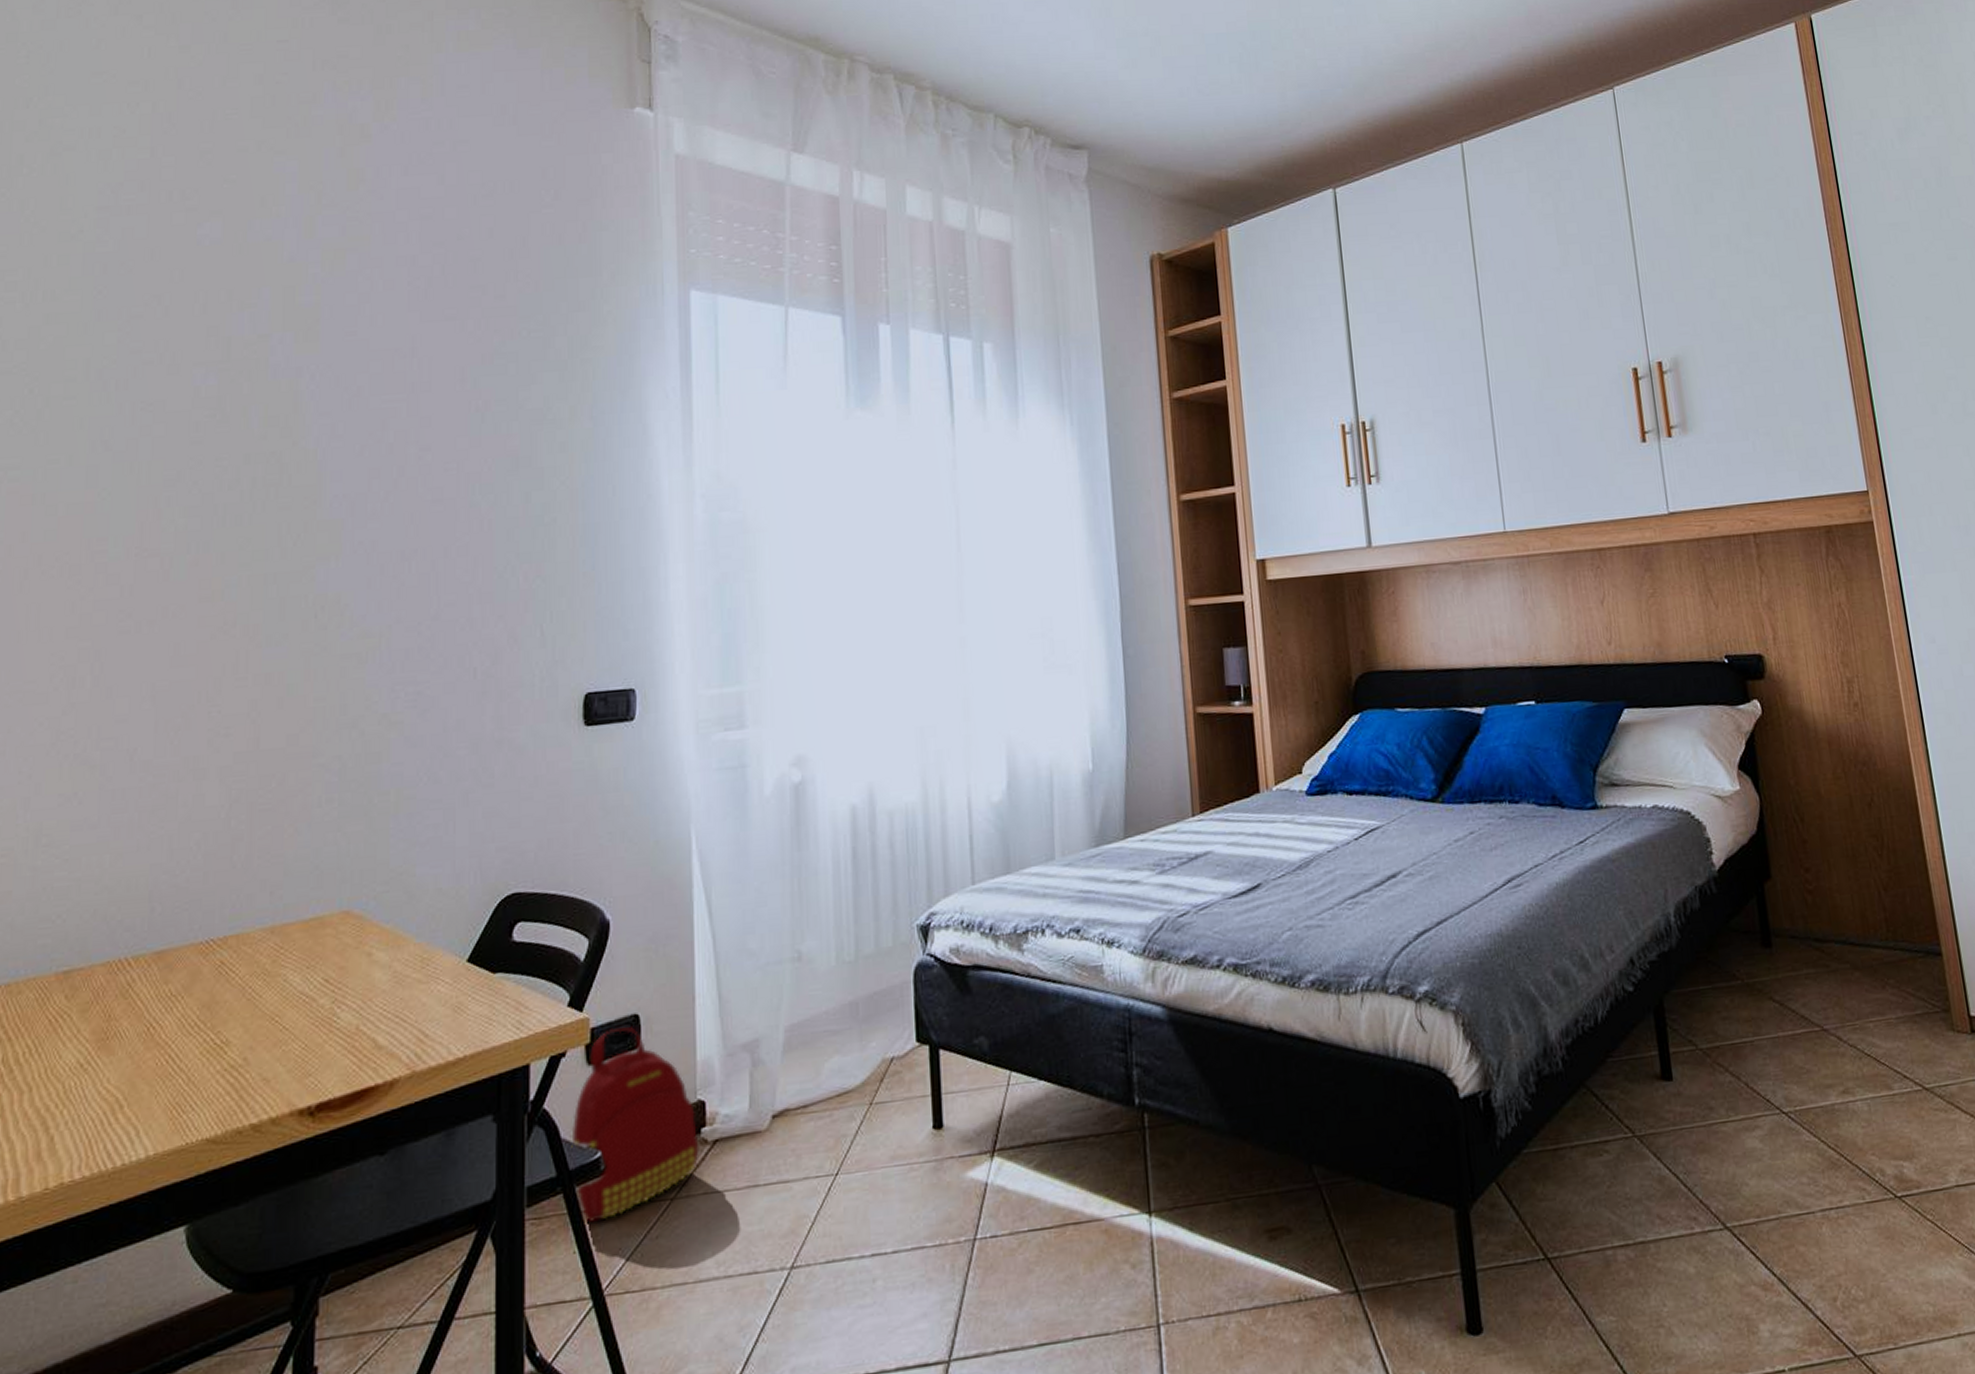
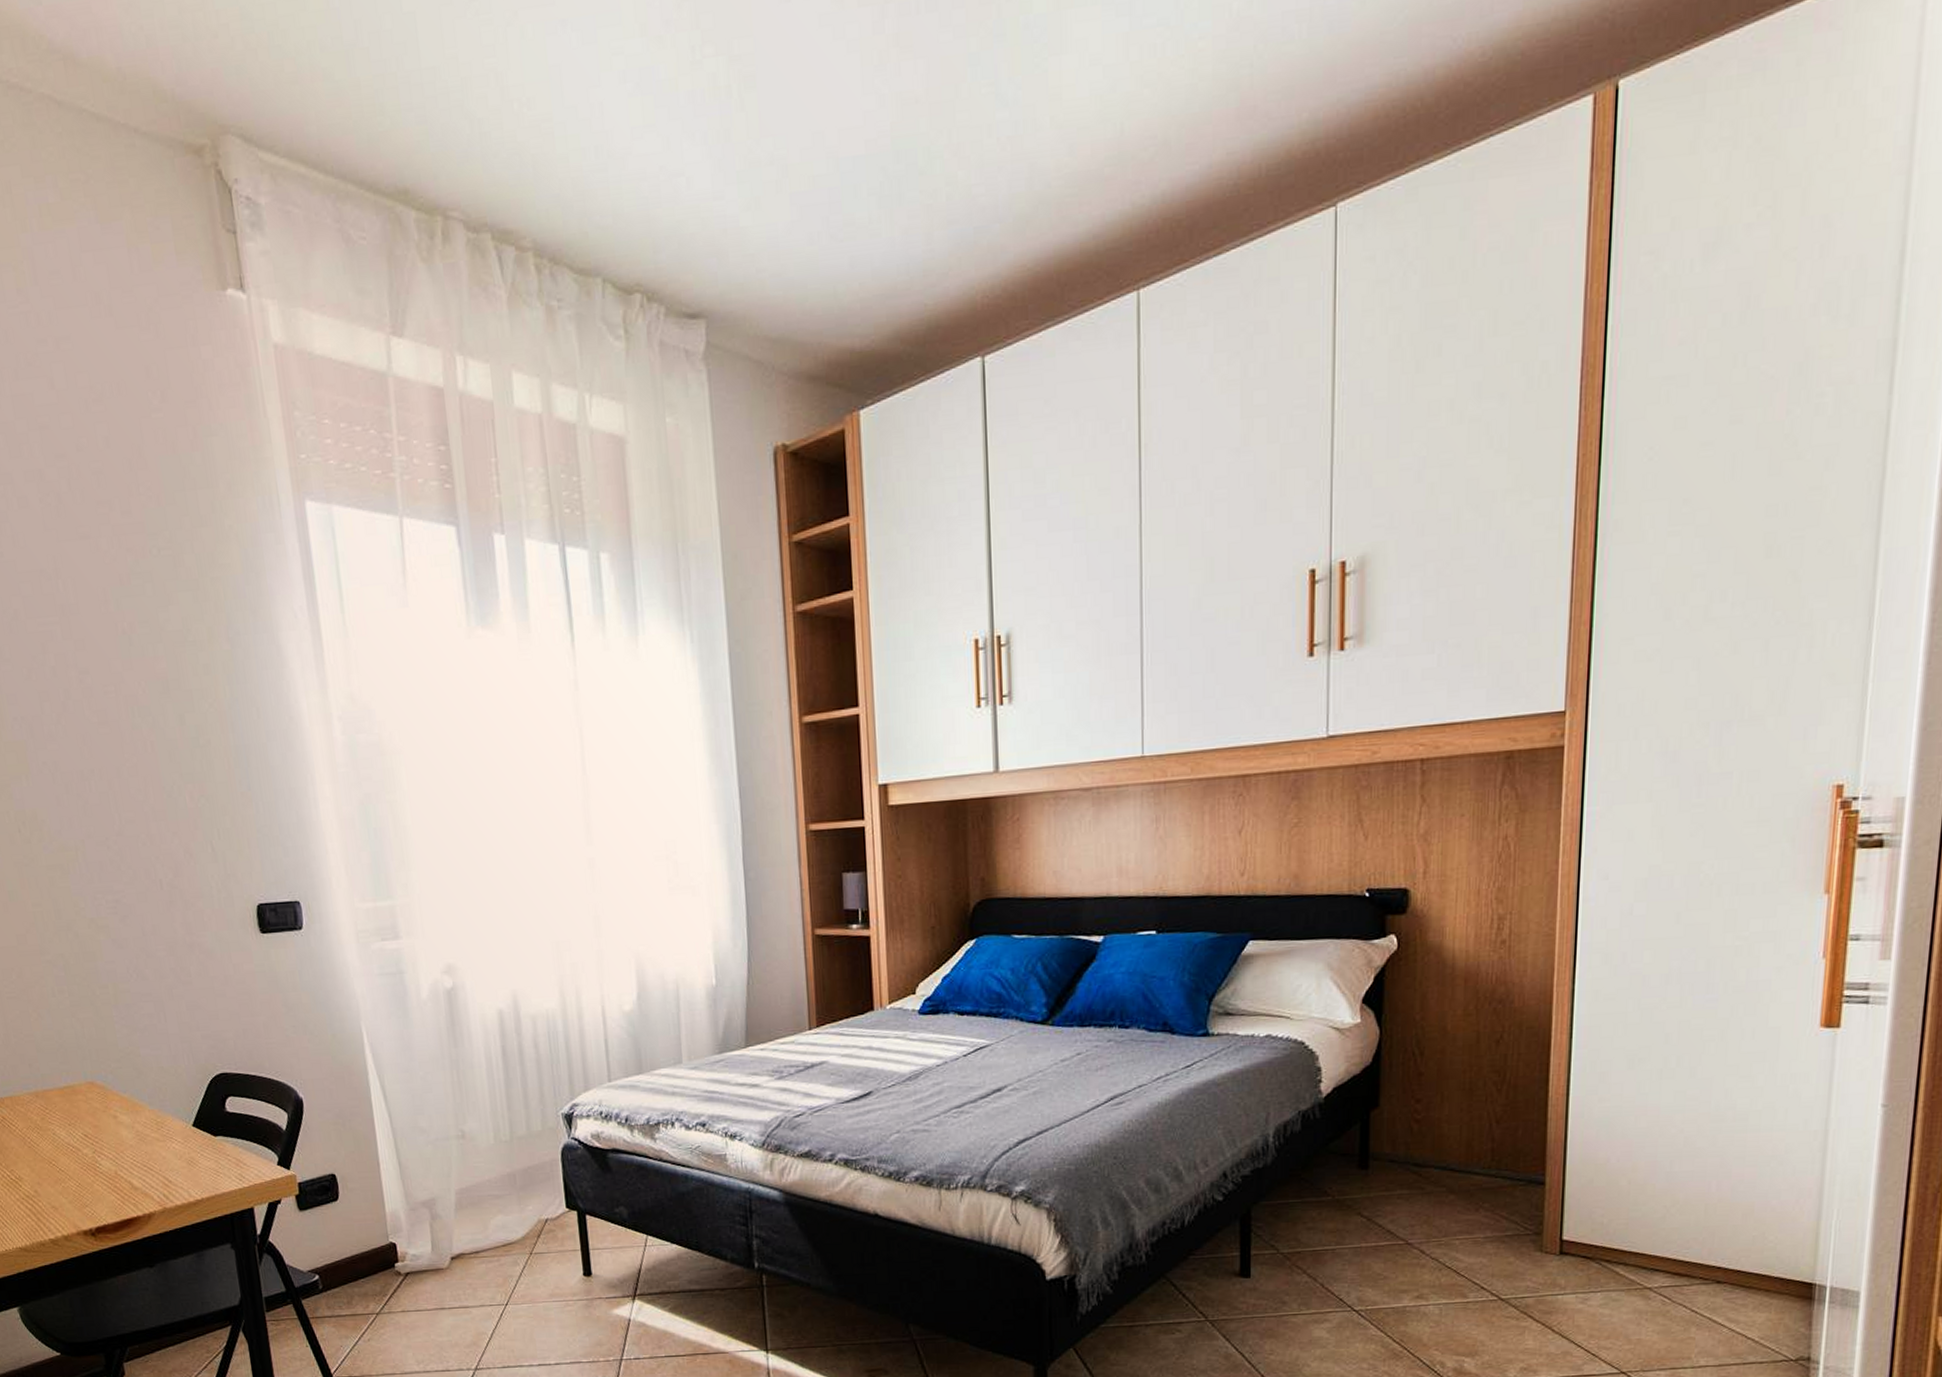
backpack: present [571,1026,700,1223] -> none [292,1183,396,1326]

